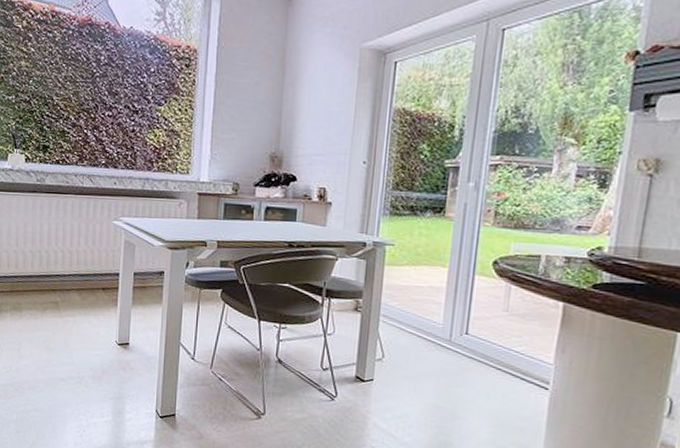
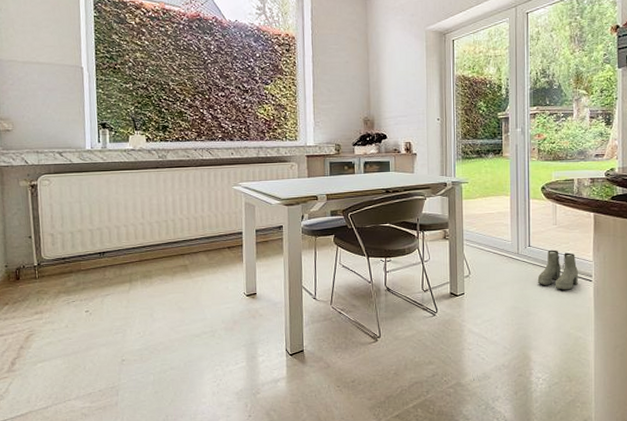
boots: none [471,342,532,396] -> present [537,250,579,290]

